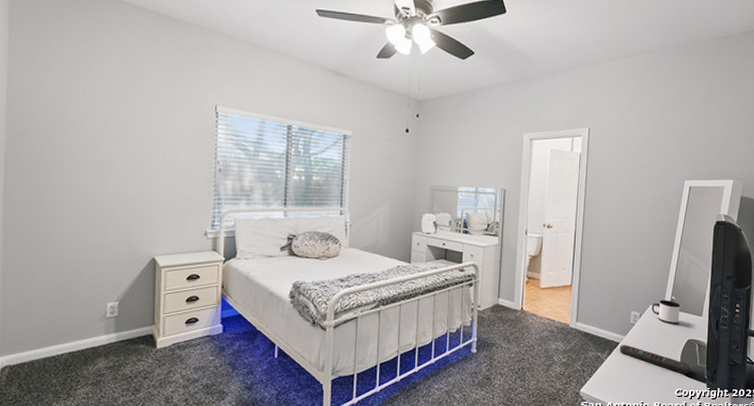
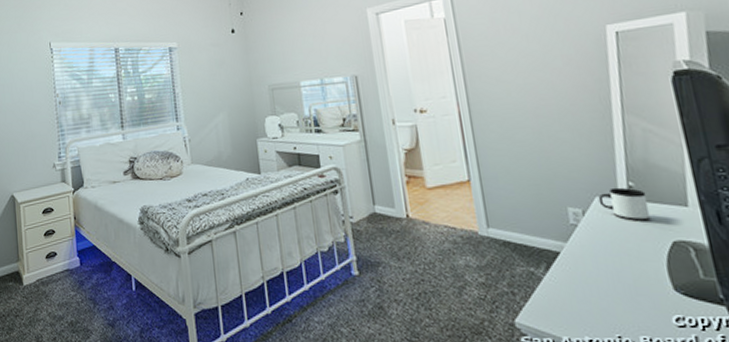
remote control: present [619,344,691,374] -> none [561,253,691,293]

